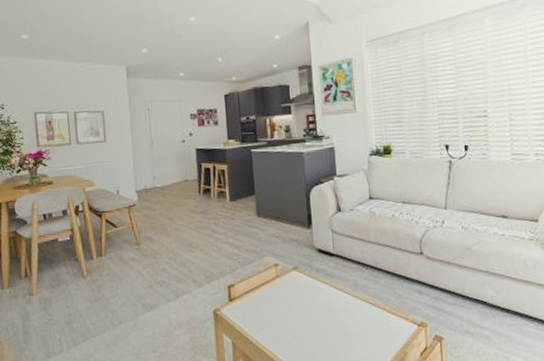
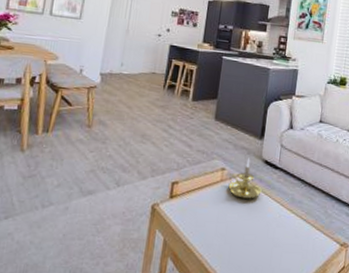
candle holder: none [281,249,321,292] -> present [227,157,262,199]

